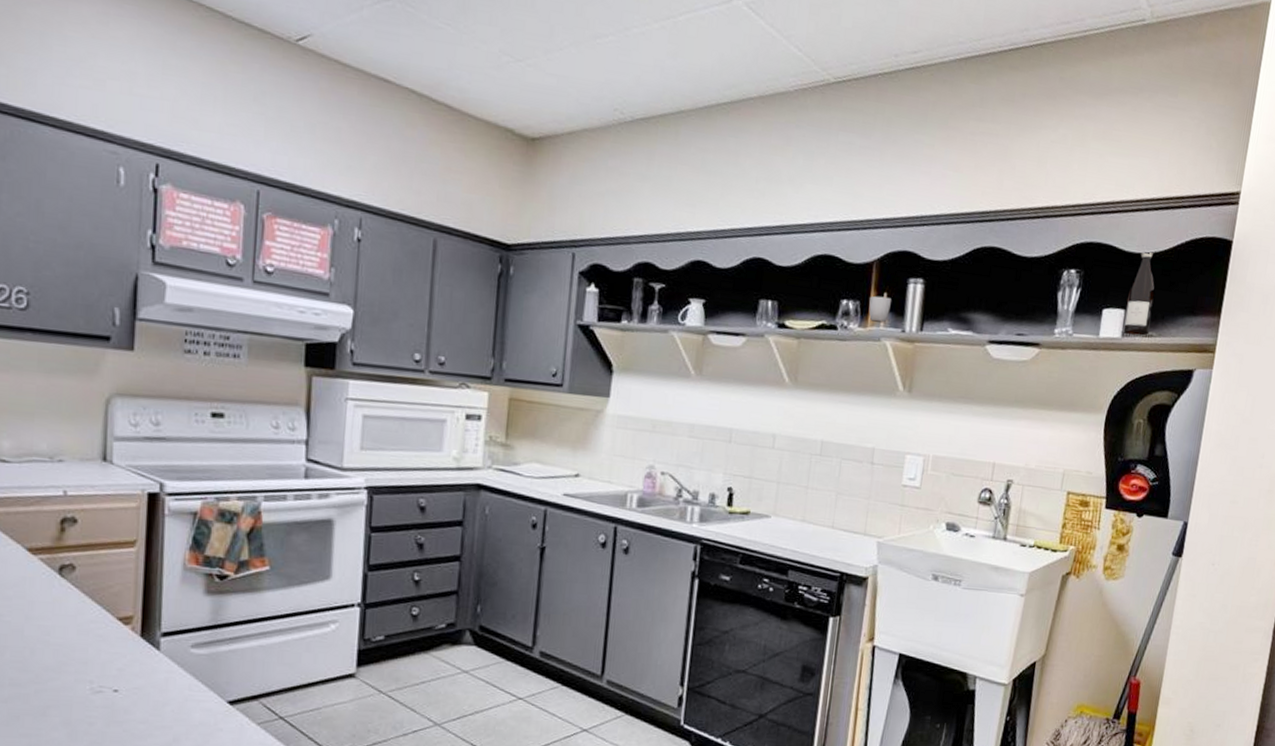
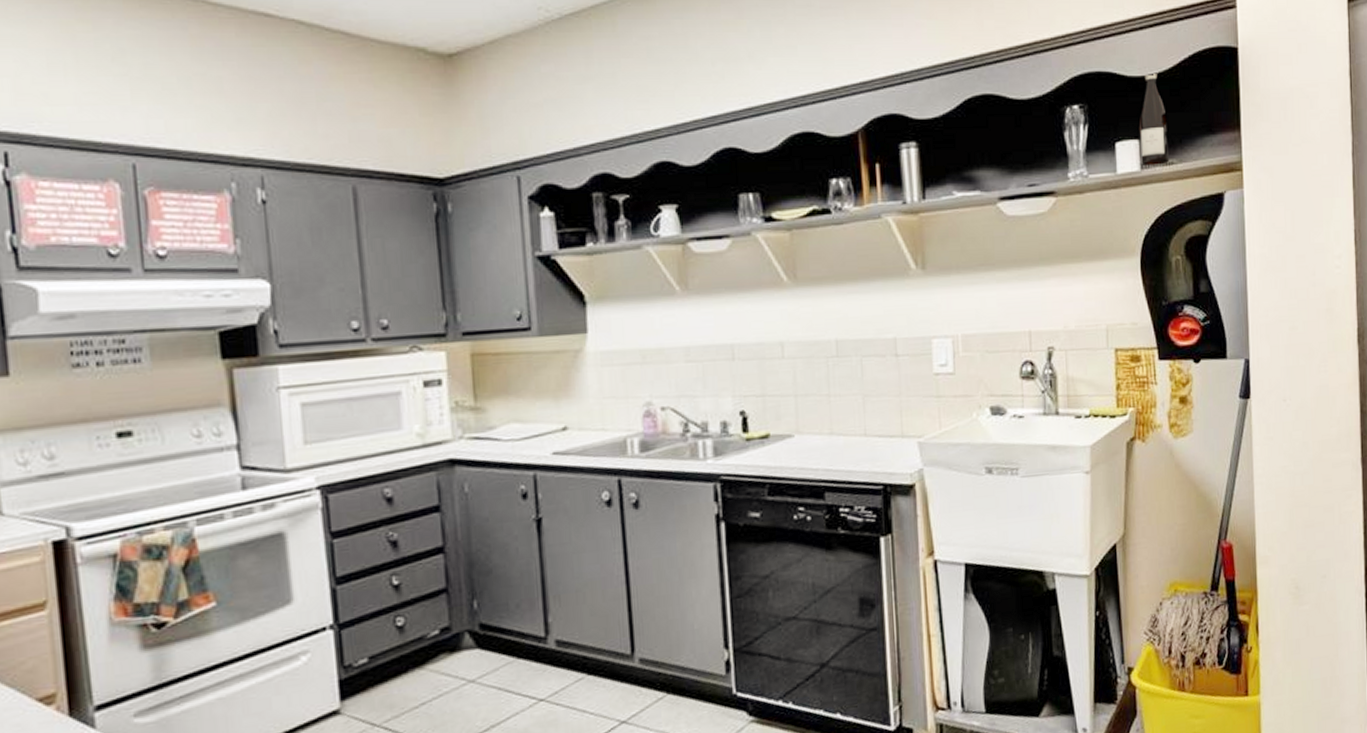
cup: present [868,295,892,323] -> none [861,168,886,198]

